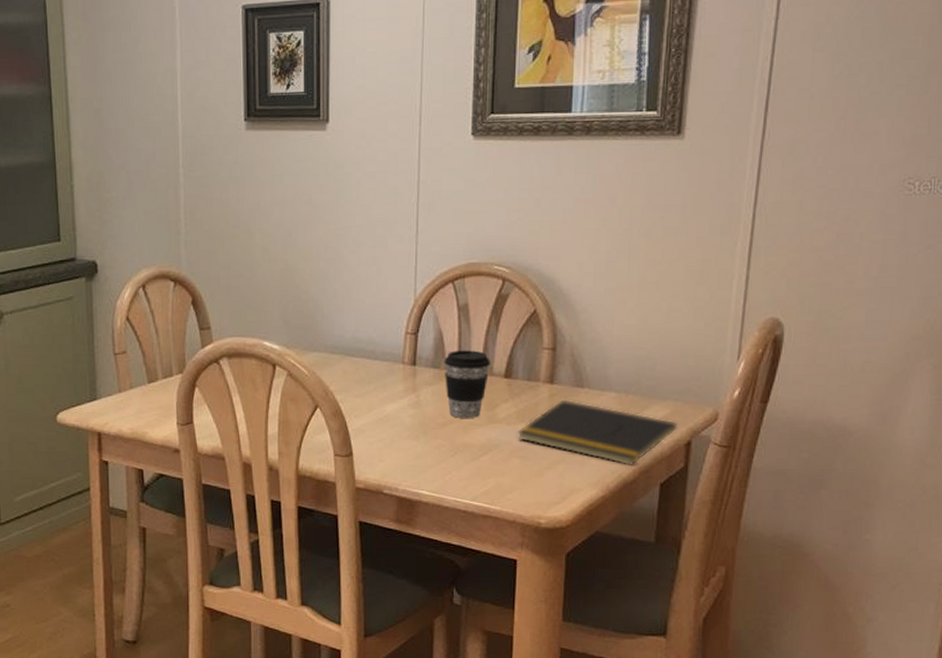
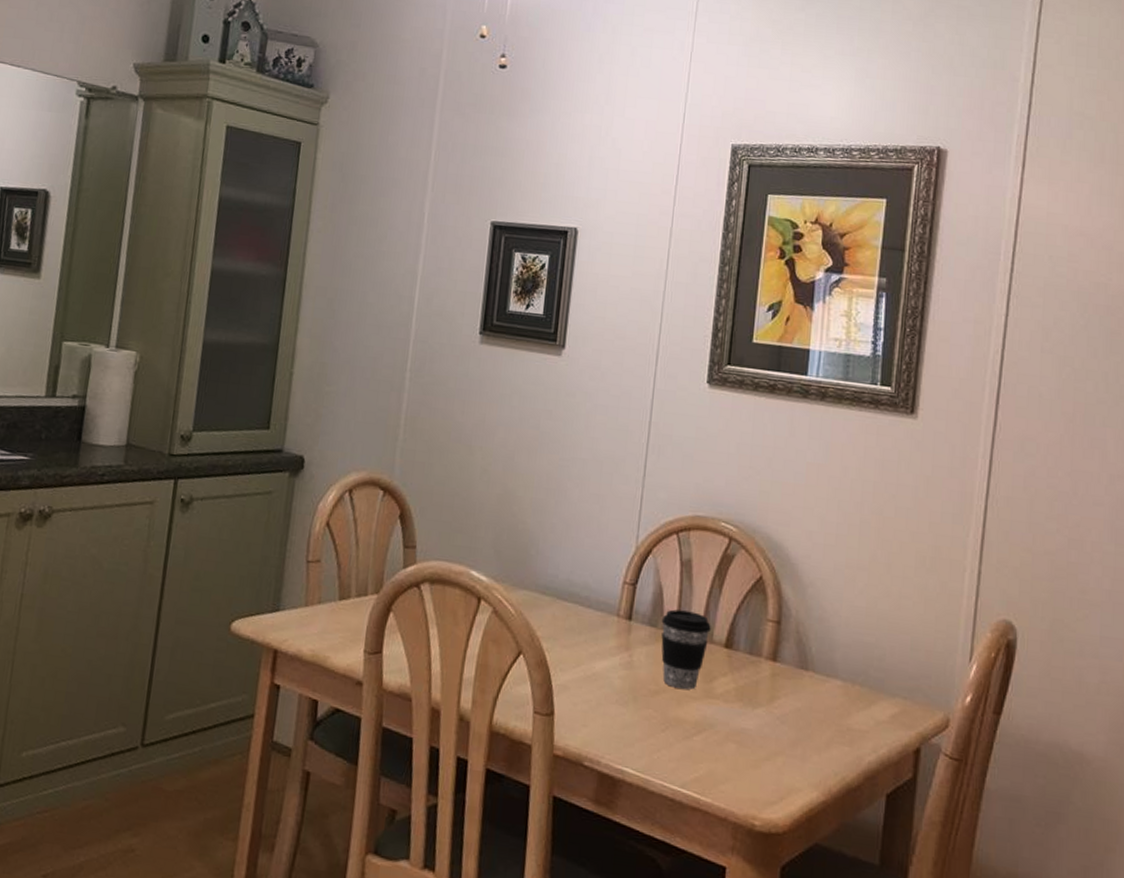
notepad: present [517,399,678,467] -> none [734,681,907,770]

